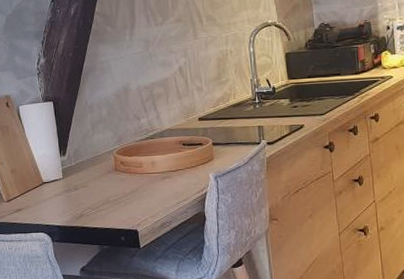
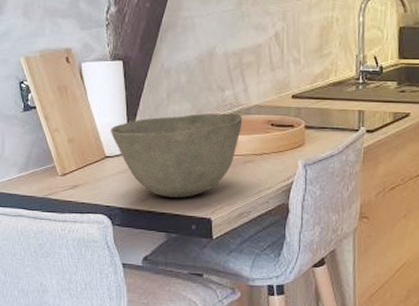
bowl: none [46,137,158,214] -> present [111,113,243,198]

